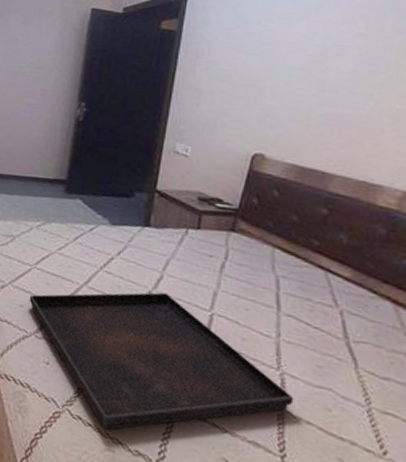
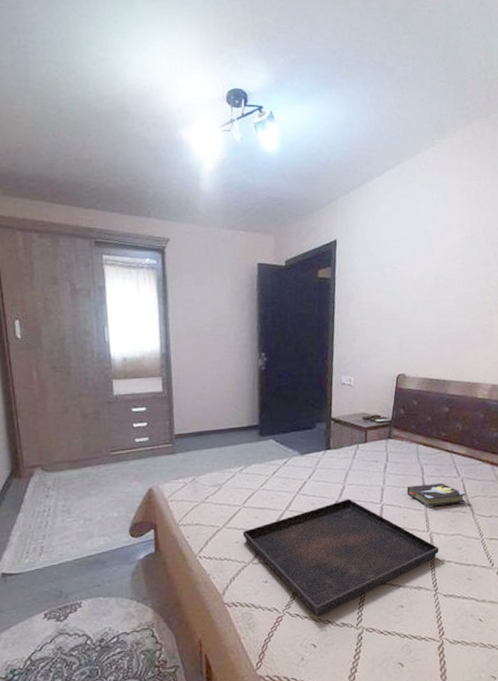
hardback book: none [250,299,346,347] -> present [406,483,466,508]

